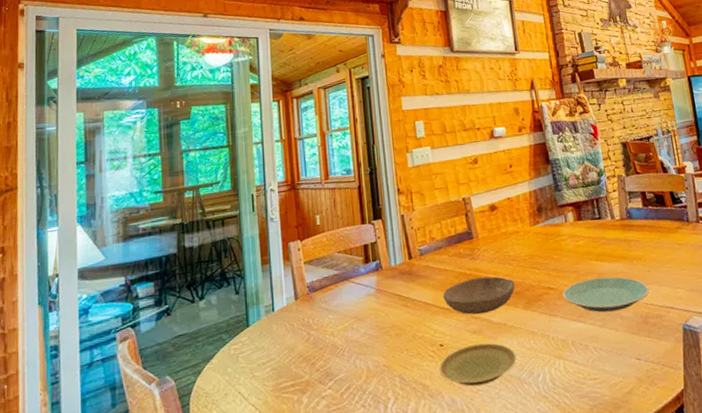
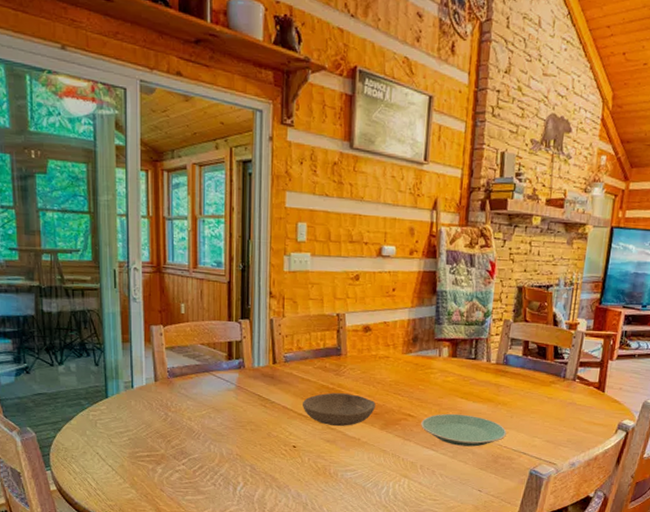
plate: present [439,343,517,387] -> none [289,451,365,487]

